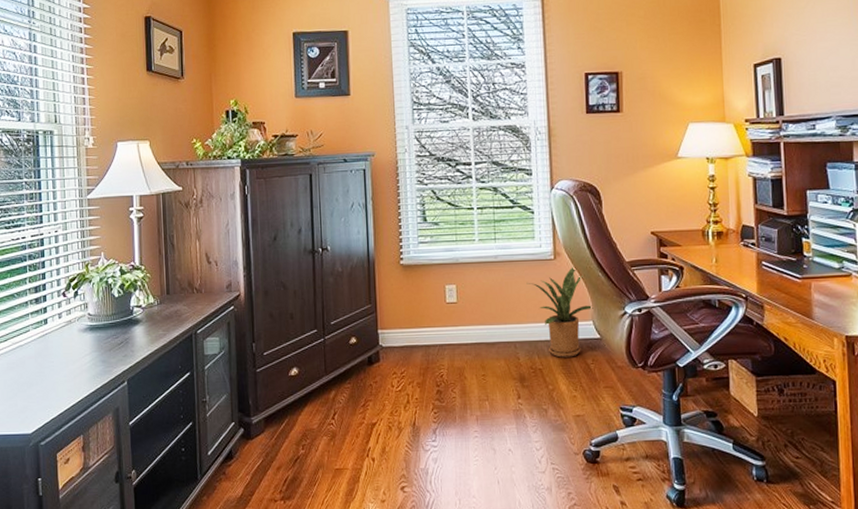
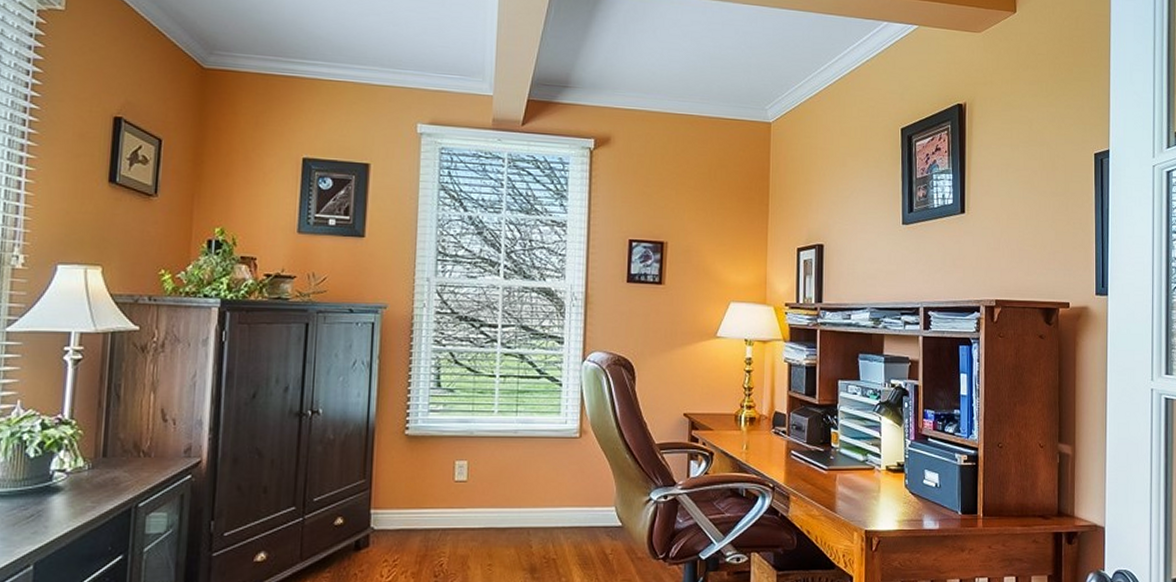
house plant: present [526,266,593,358] -> none [547,446,617,547]

